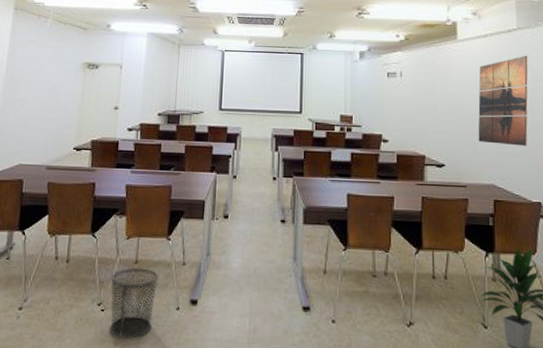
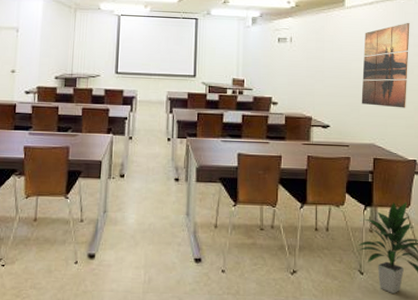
waste bin: present [110,267,159,338] -> none [10,225,58,291]

